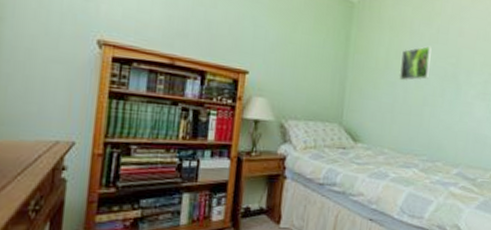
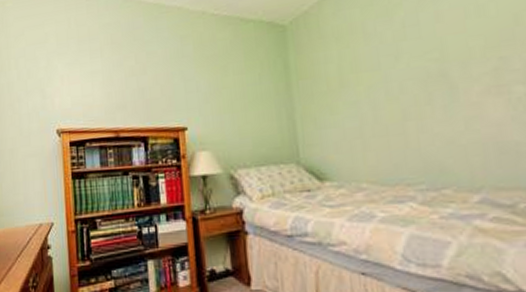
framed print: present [399,46,432,82] -> none [359,46,405,97]

